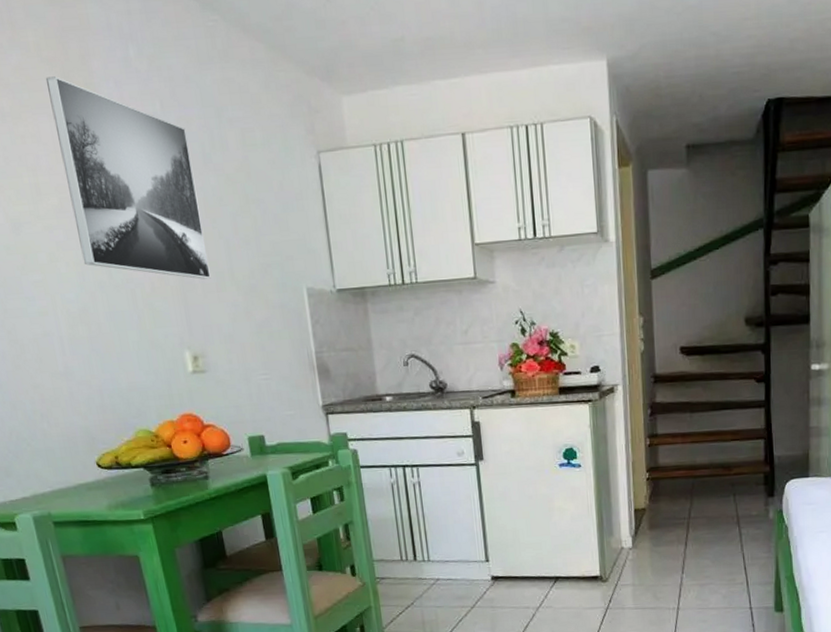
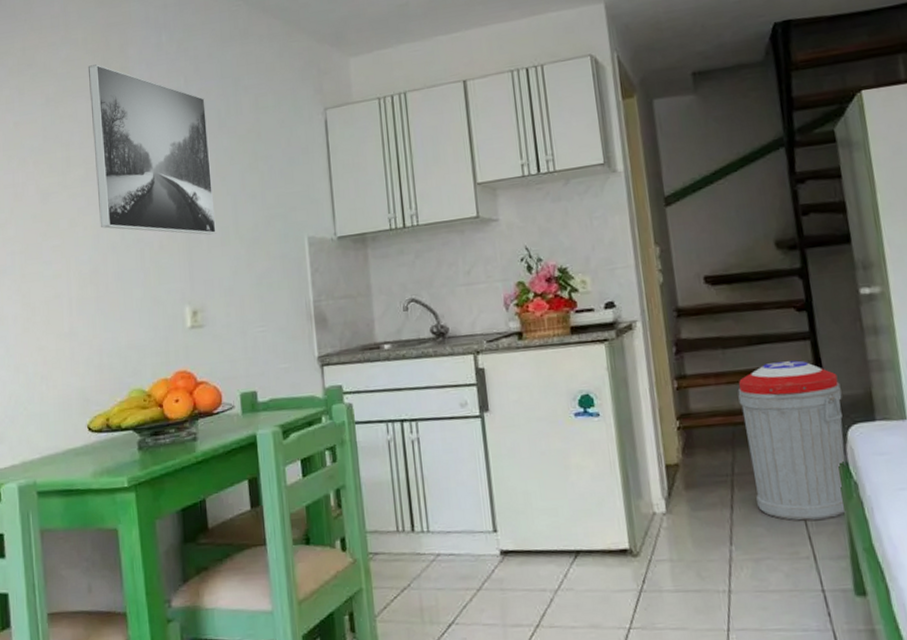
trash can: none [700,425,785,555] -> present [737,360,847,521]

